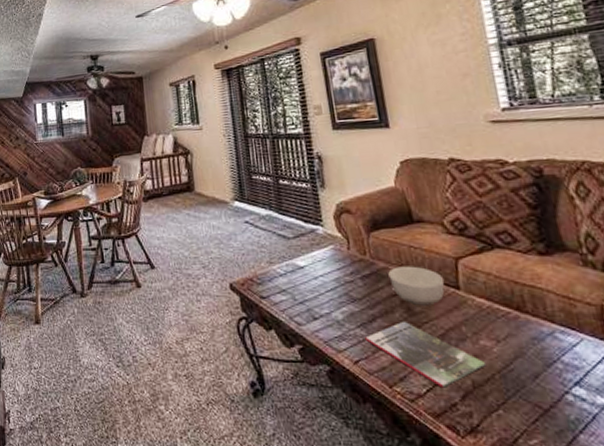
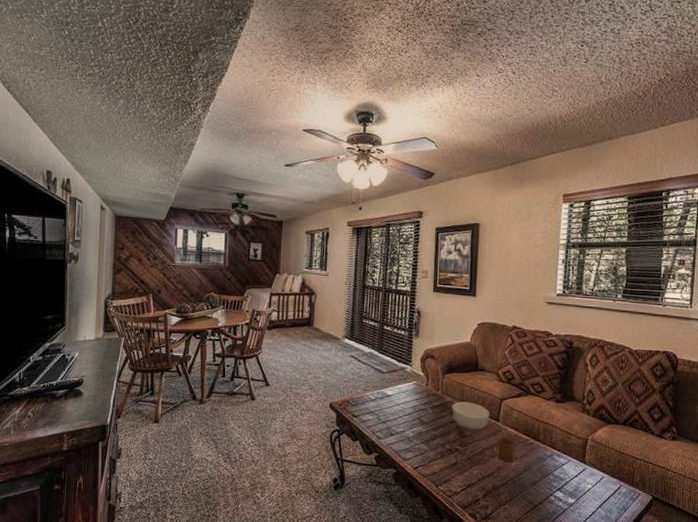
magazine: present [365,321,487,388] -> none [426,440,505,489]
mug: none [463,308,496,347] -> present [498,435,517,463]

